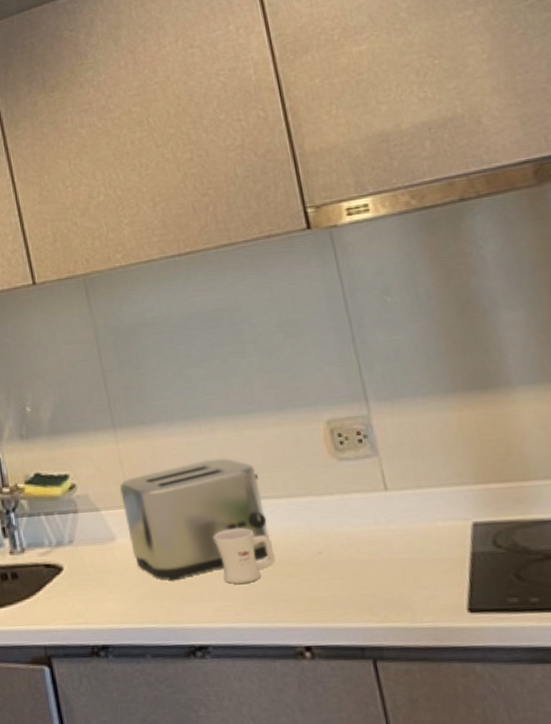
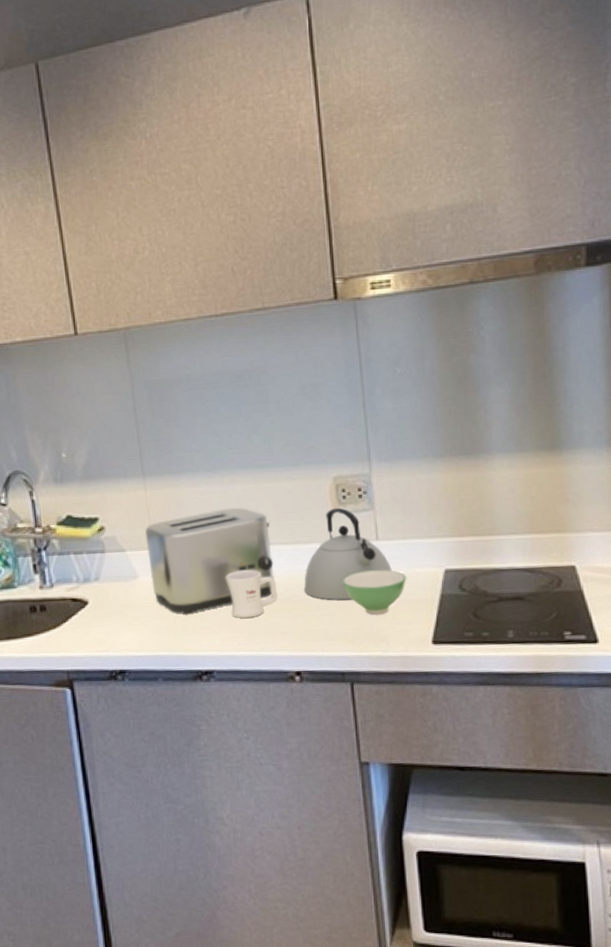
kettle: none [304,454,408,561] -> present [304,507,392,600]
bowl: none [349,524,427,578] -> present [342,570,407,615]

